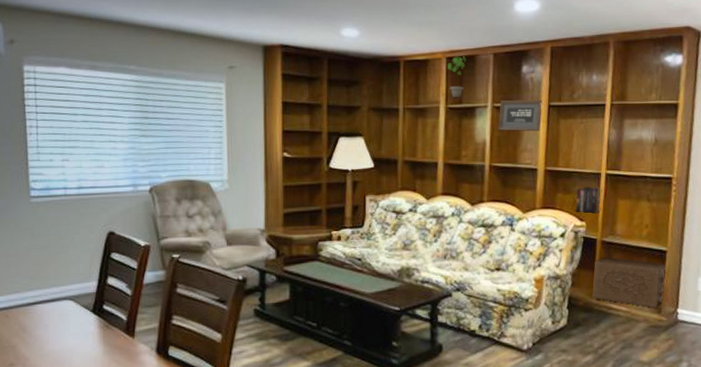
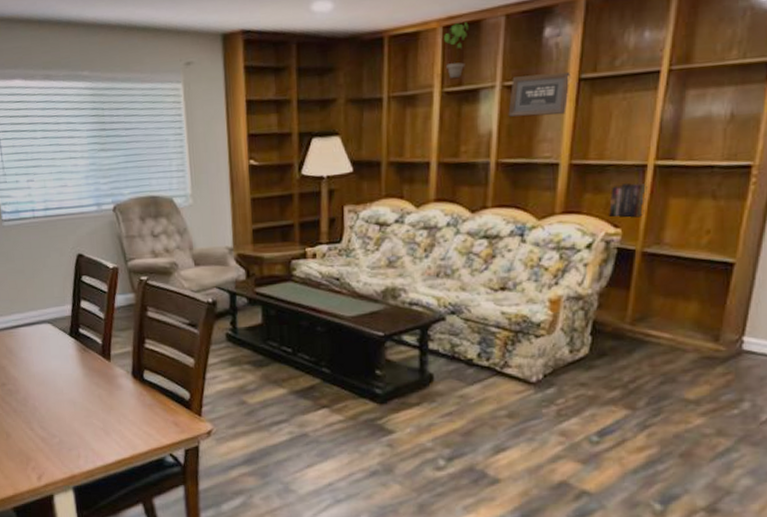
decorative box: present [592,256,666,308] -> none [625,271,731,335]

